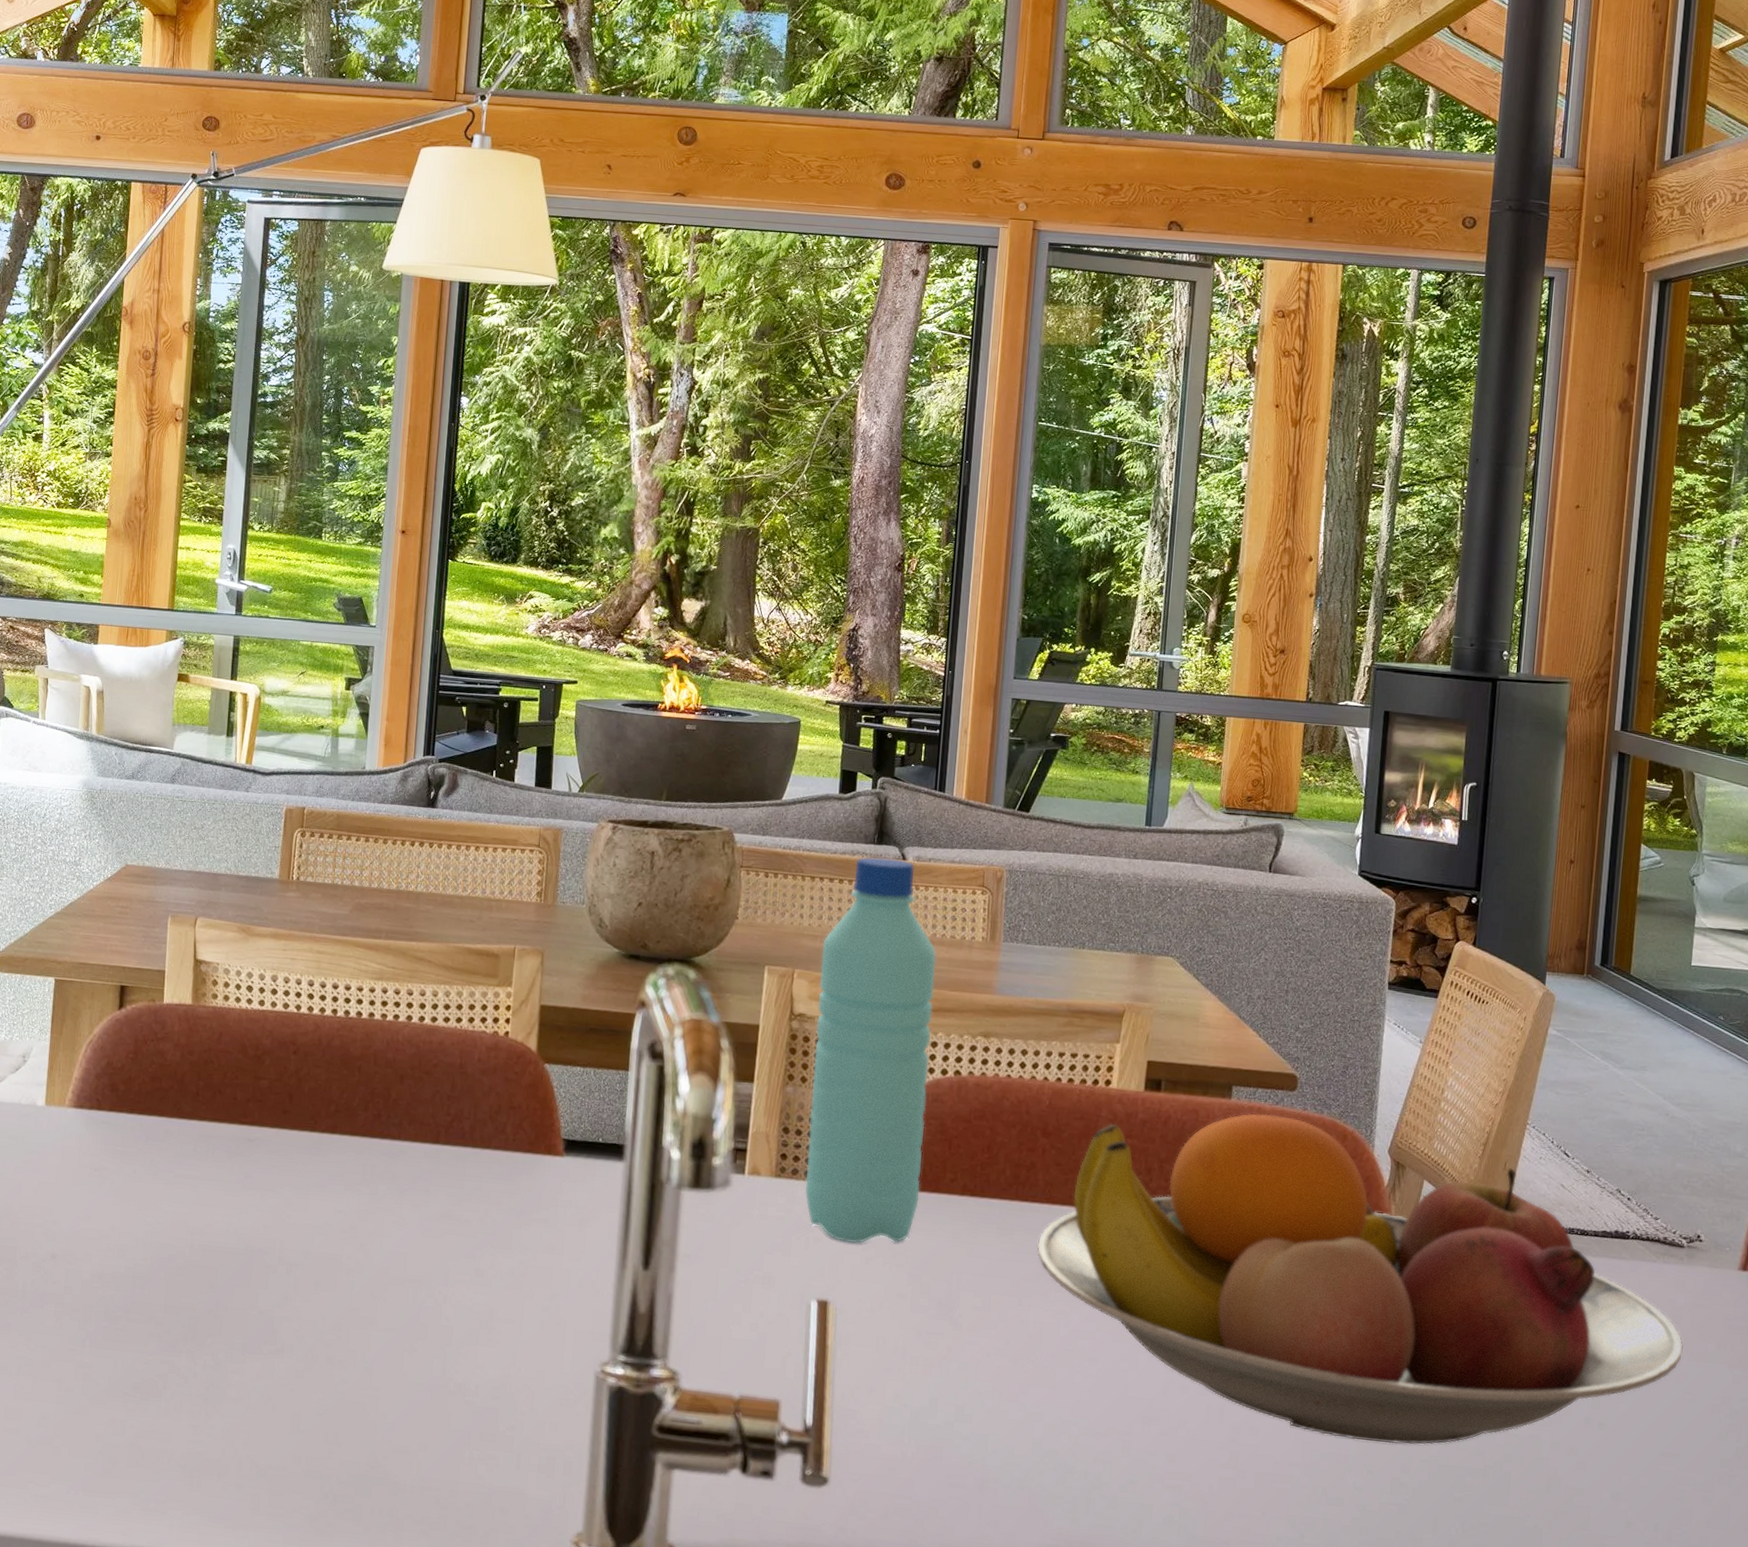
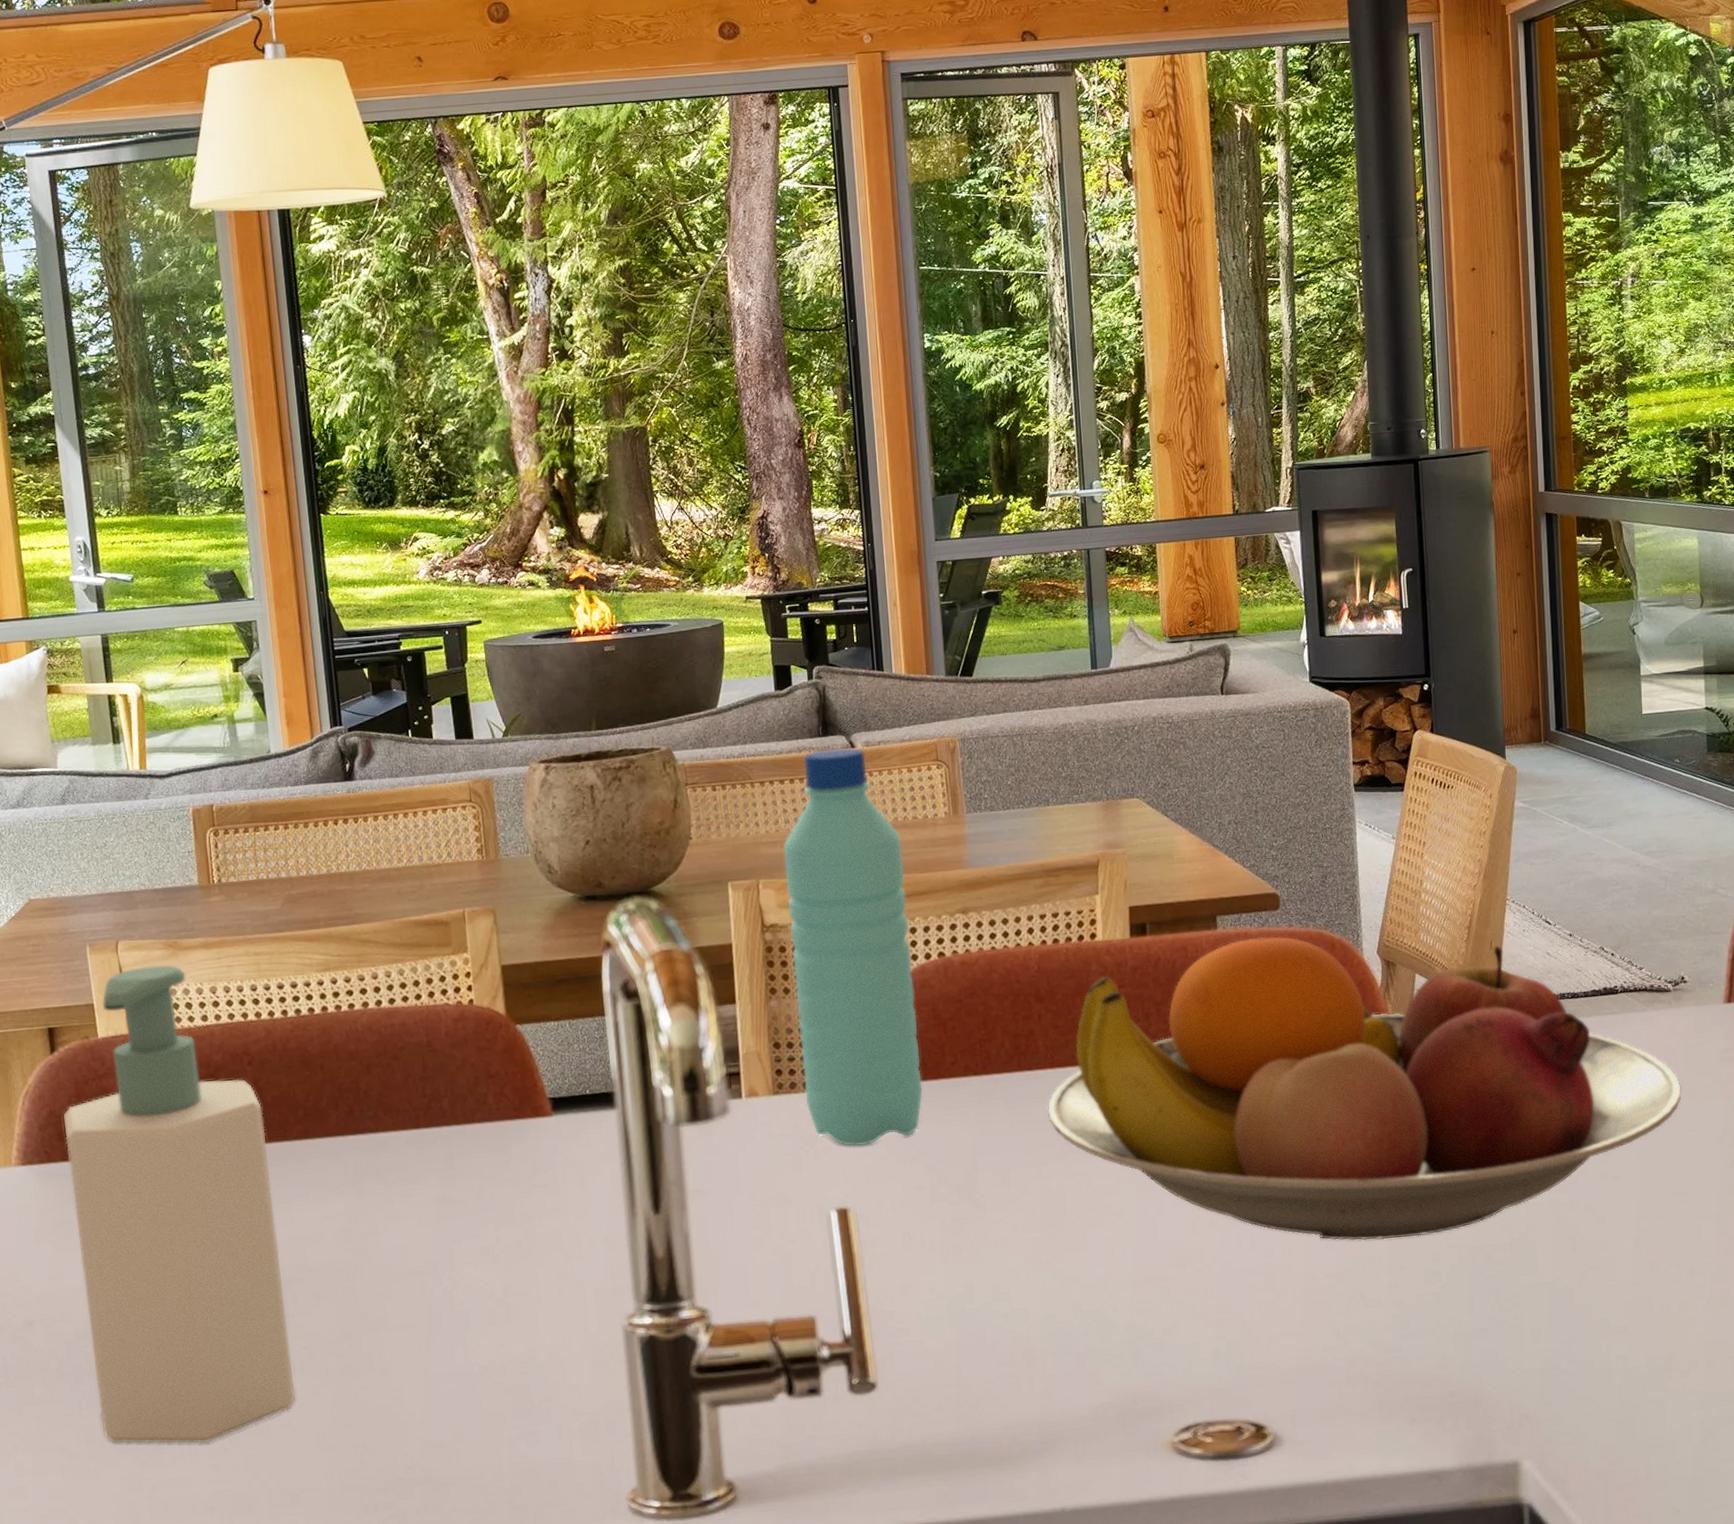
soap bottle: none [99,944,299,1404] -> present [64,964,296,1444]

